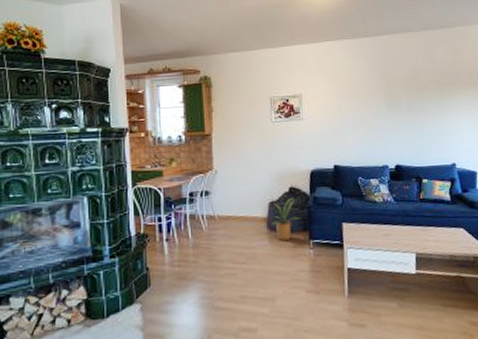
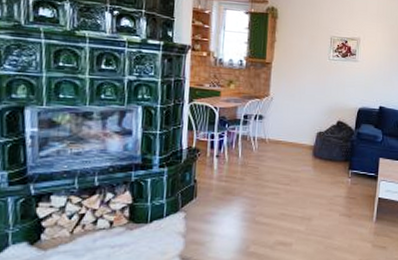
house plant: present [272,197,300,241] -> none [317,130,343,169]

